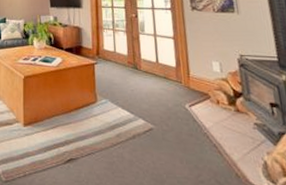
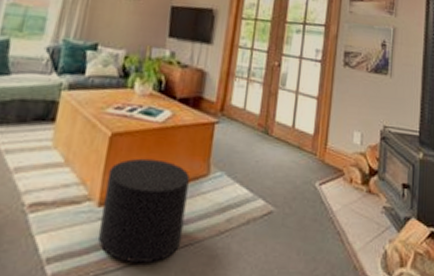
stool: none [27,92,85,167] -> present [98,158,190,264]

